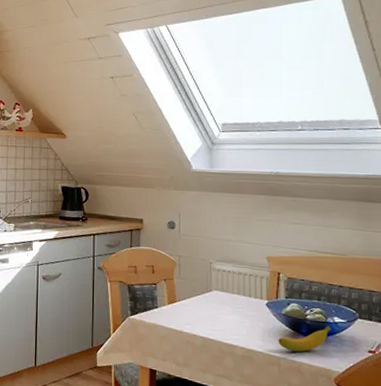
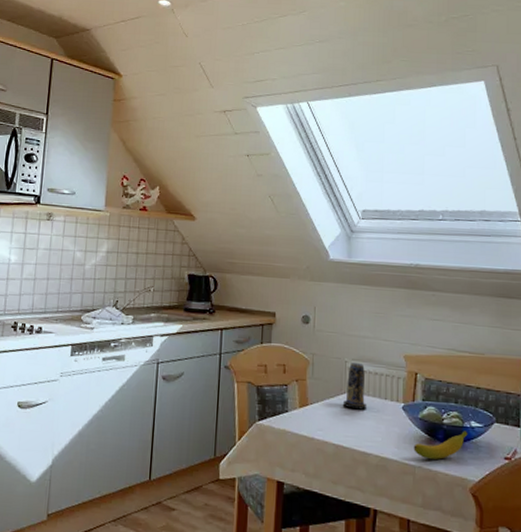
candle: none [208,264,233,307] -> present [342,363,368,410]

